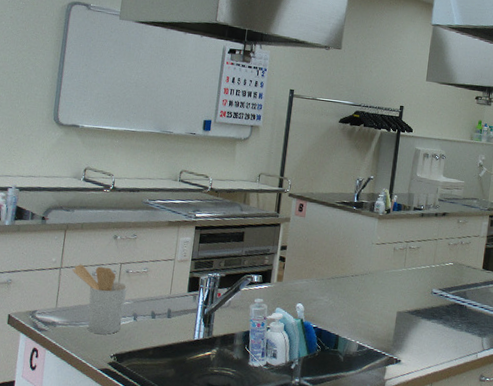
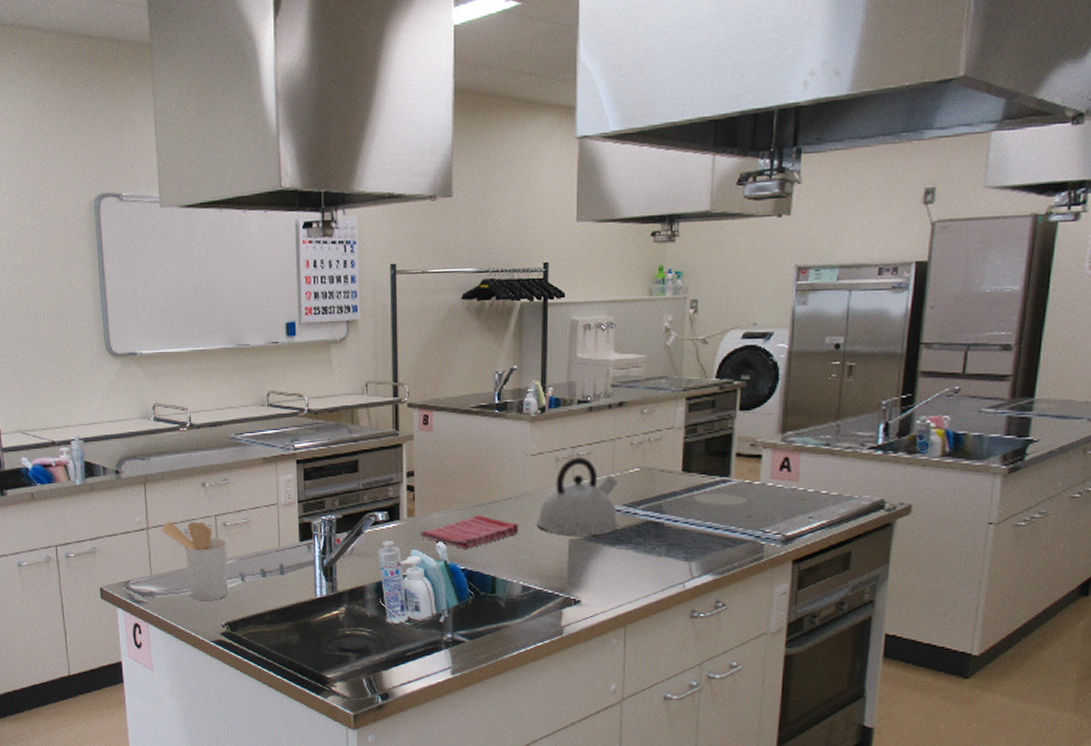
dish towel: none [284,285,362,311] -> present [420,515,519,549]
kettle: none [374,249,437,310] -> present [536,457,619,536]

